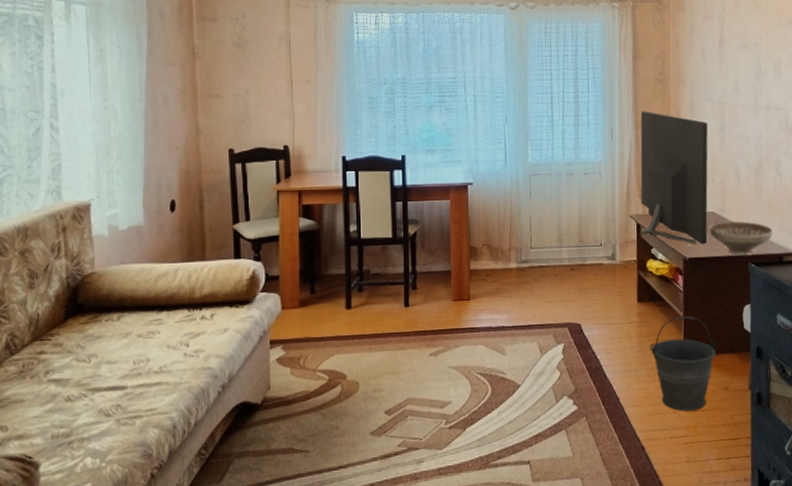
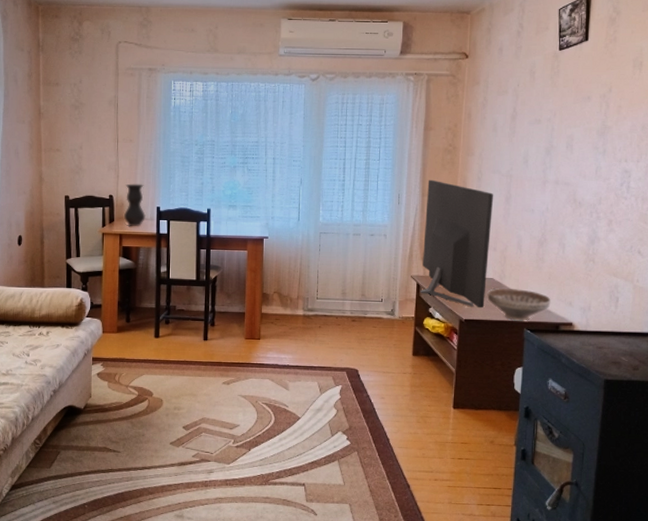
vase: none [303,131,329,180] -> present [124,183,146,226]
bucket: present [649,316,717,411] -> none [421,372,486,458]

